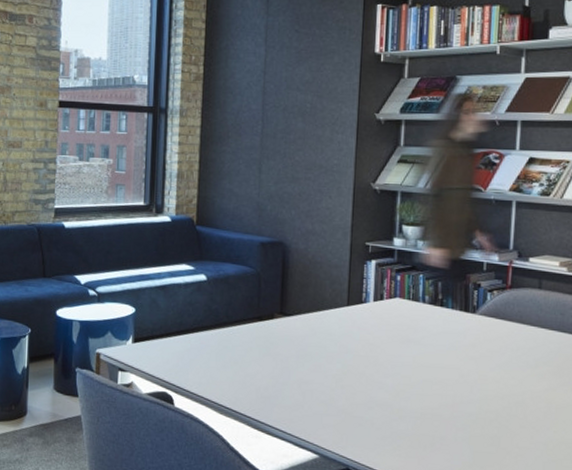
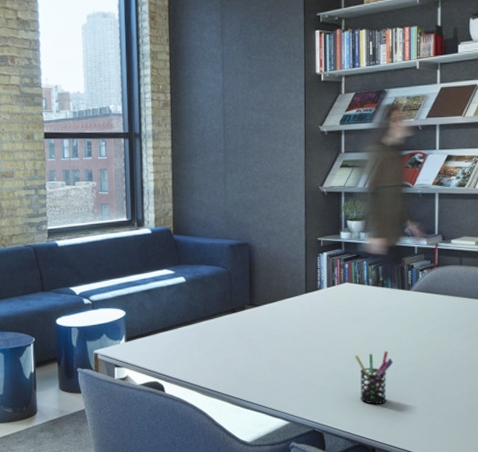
pen holder: none [403,382,450,446] -> present [355,350,394,404]

